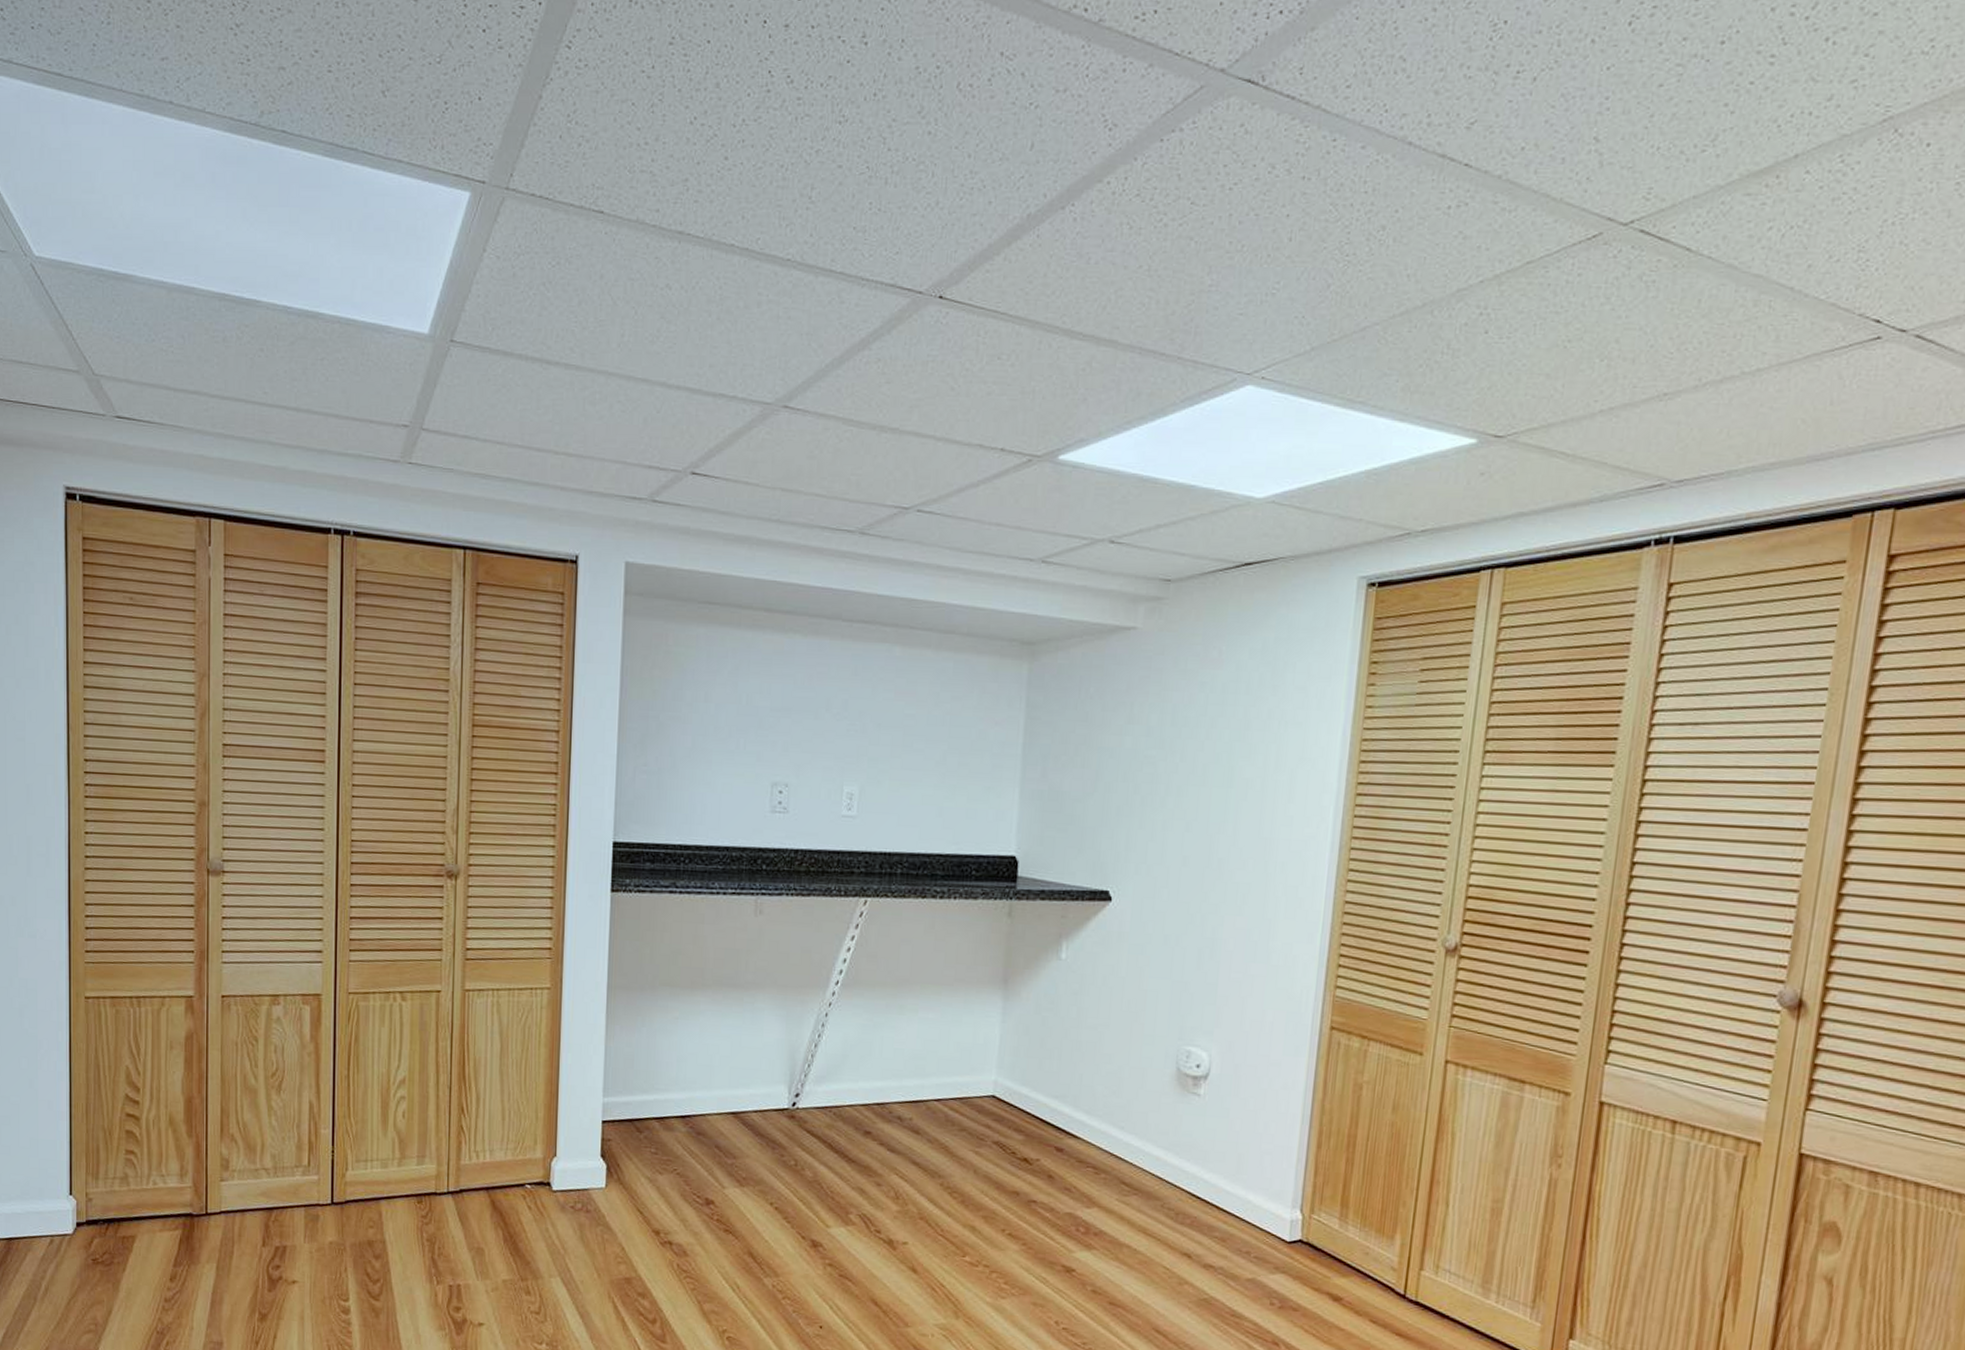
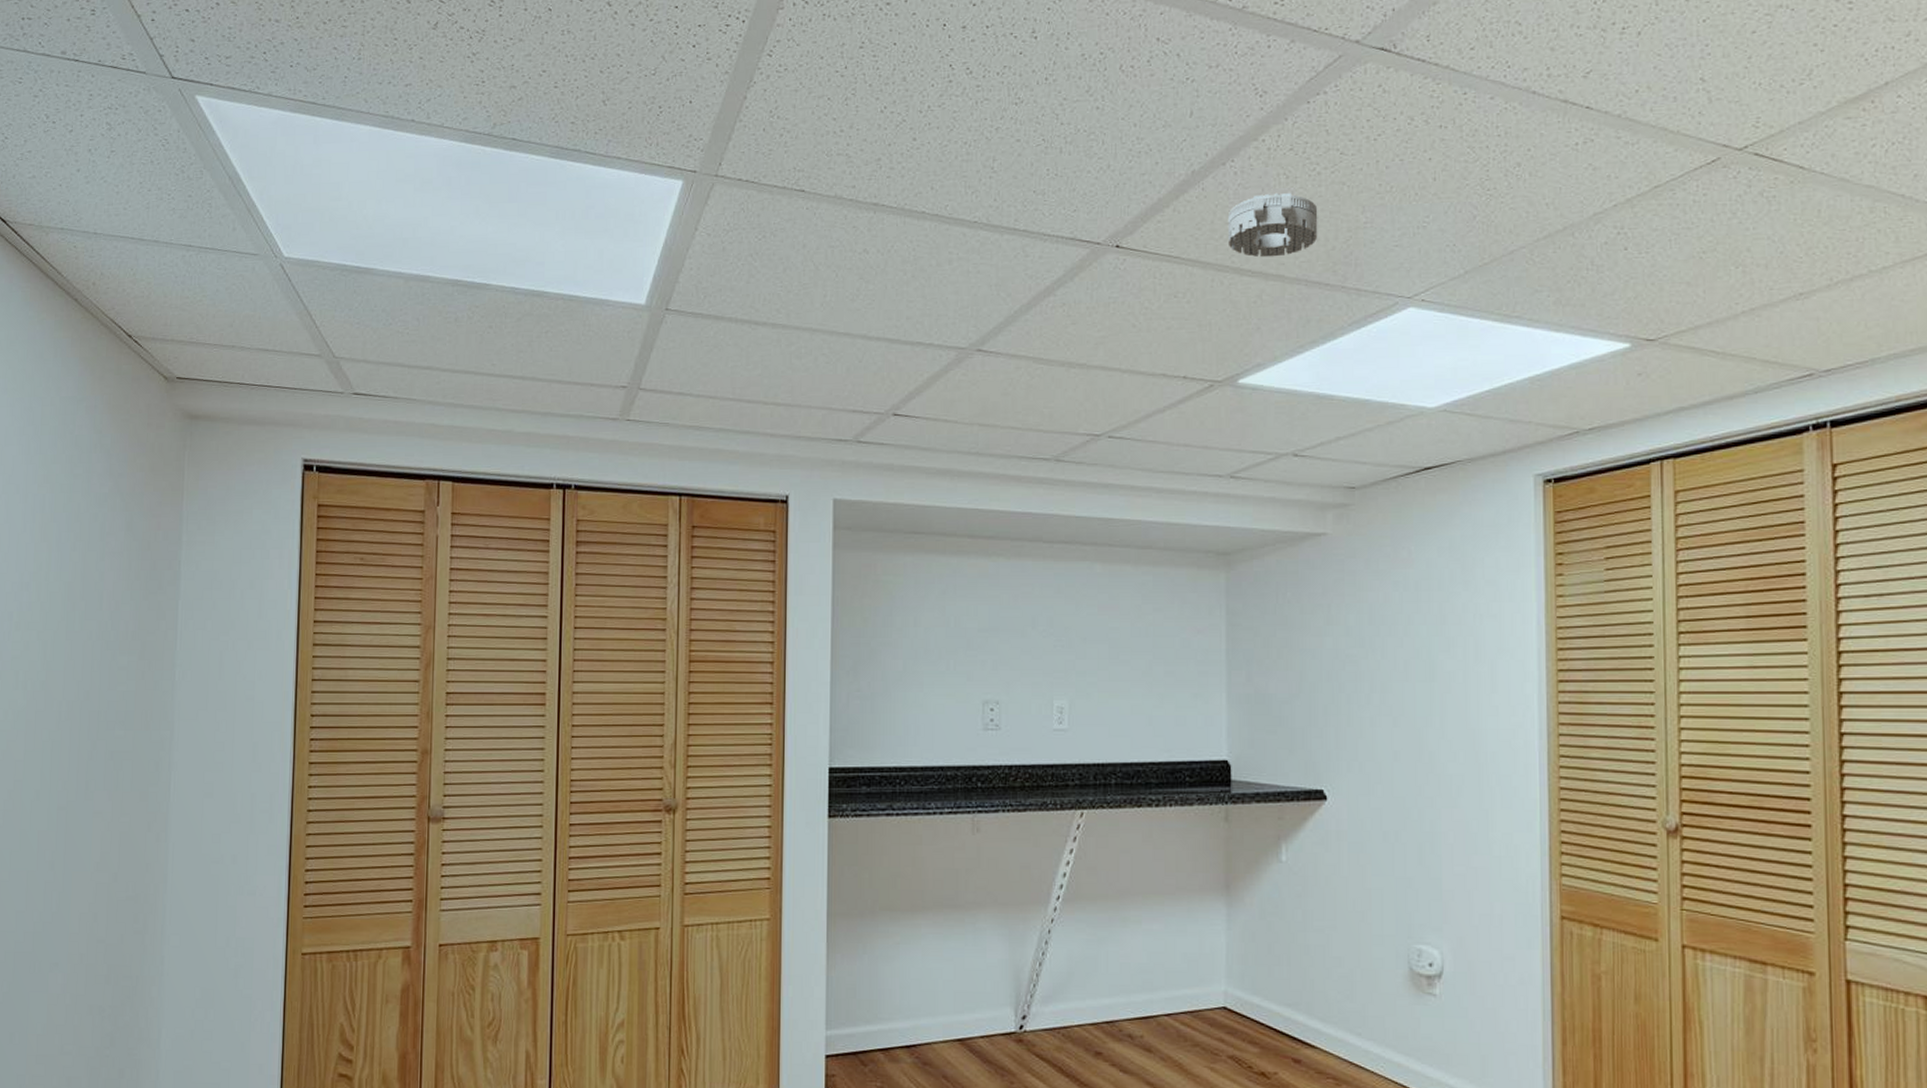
smoke detector: none [1060,245,1161,319] -> present [1227,192,1318,258]

